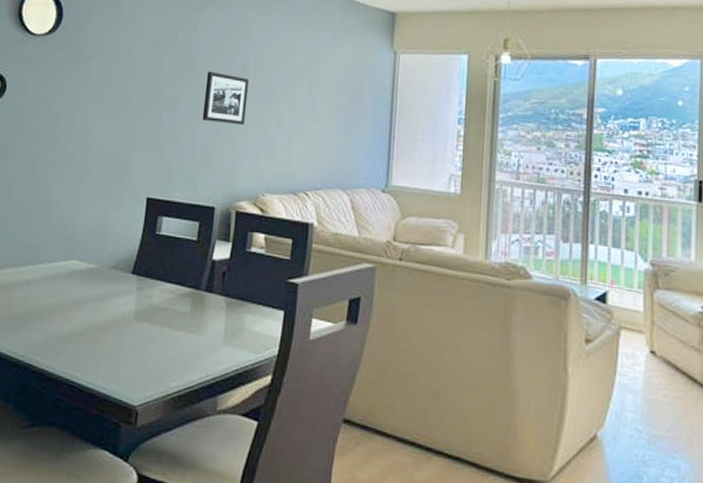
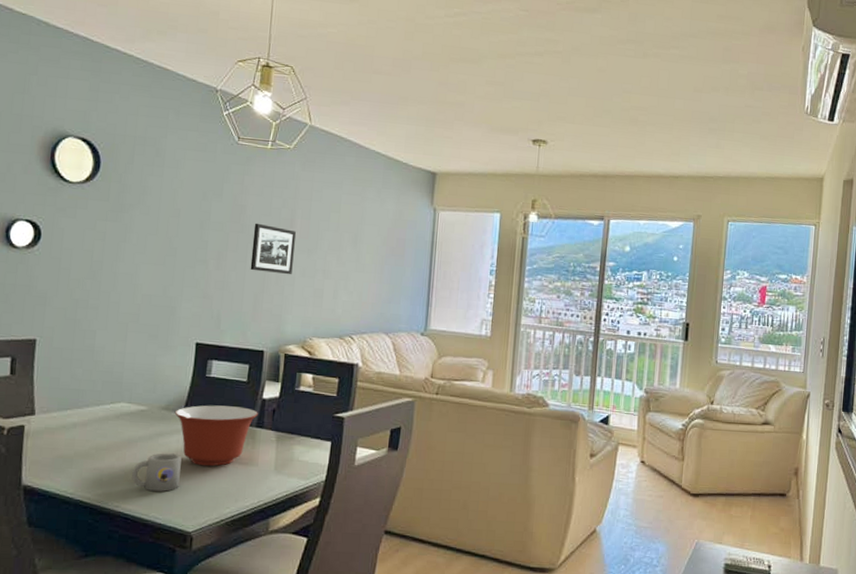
mug: none [80,316,129,359] -> present [132,453,182,492]
mixing bowl: none [123,265,208,334] -> present [174,405,258,467]

